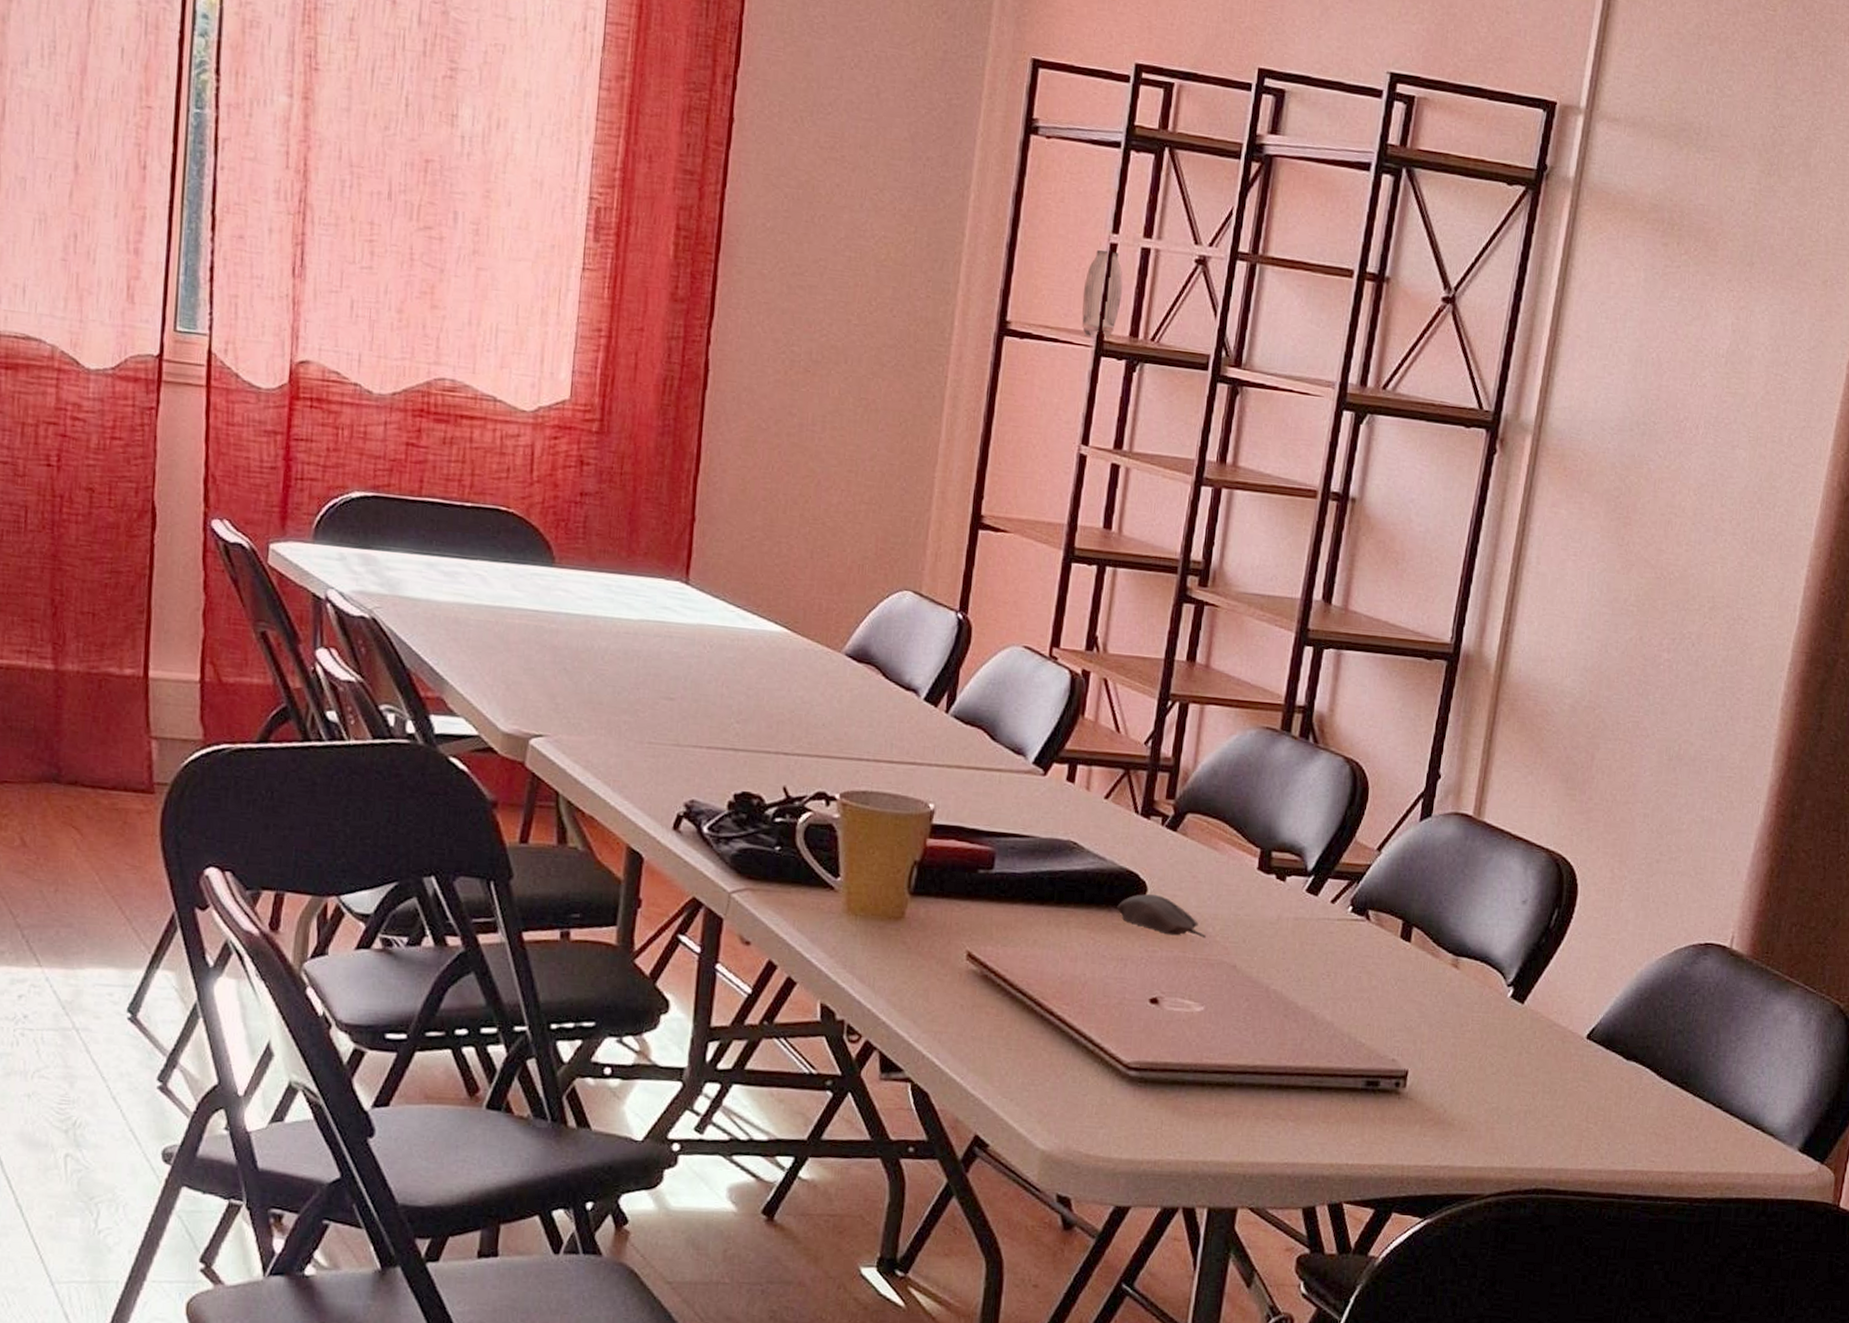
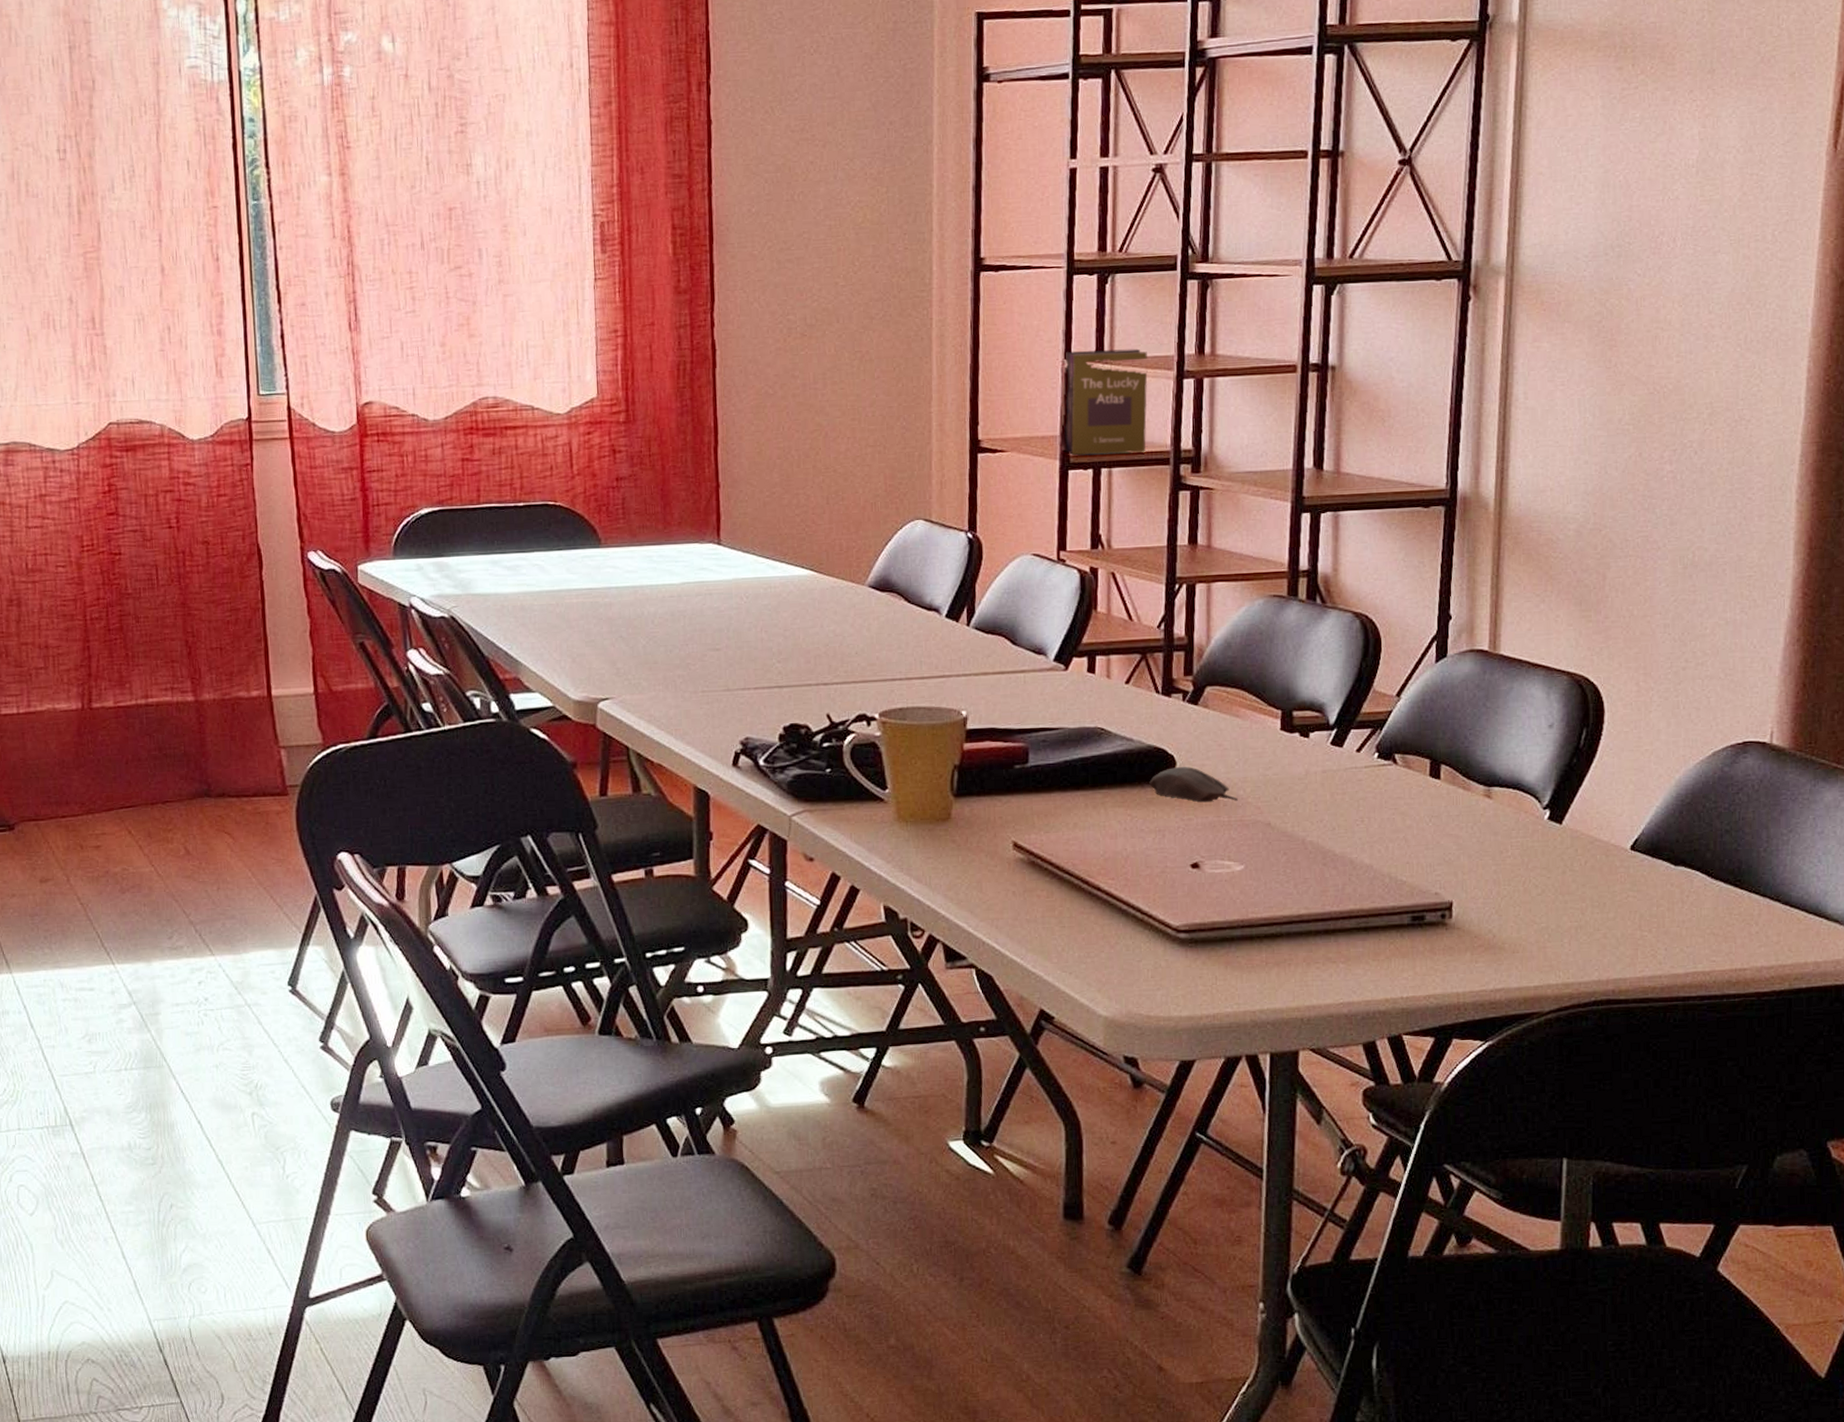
books: none [1066,436,1168,557] -> present [1060,348,1148,455]
vase: present [1082,250,1123,341] -> none [1049,176,1086,260]

